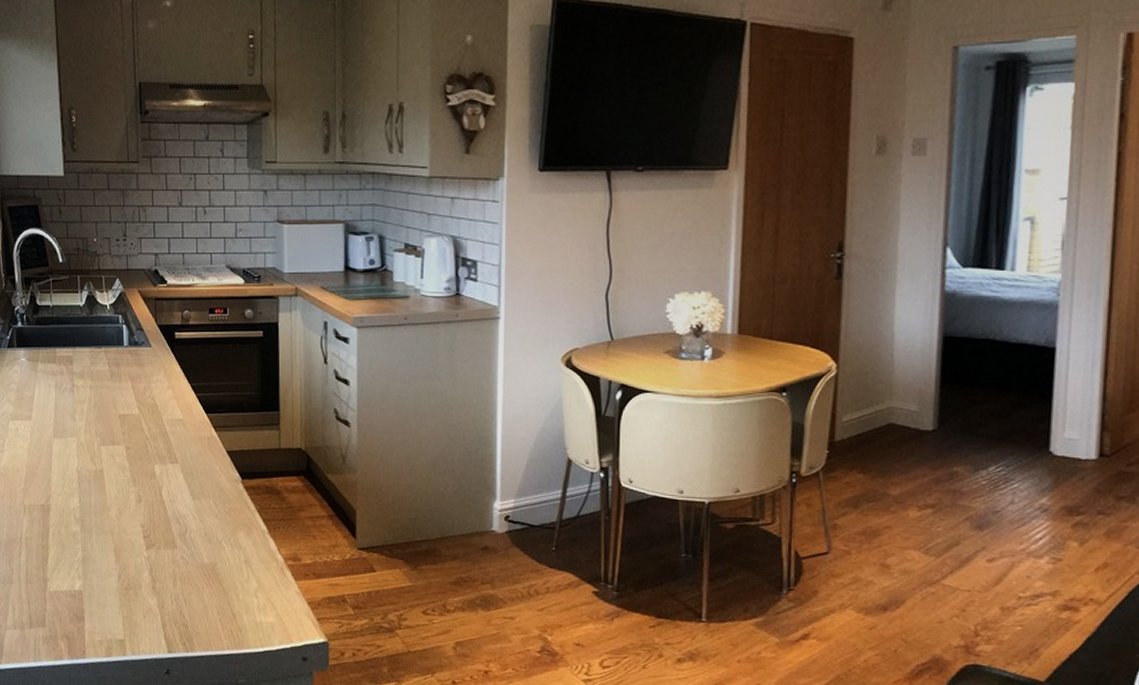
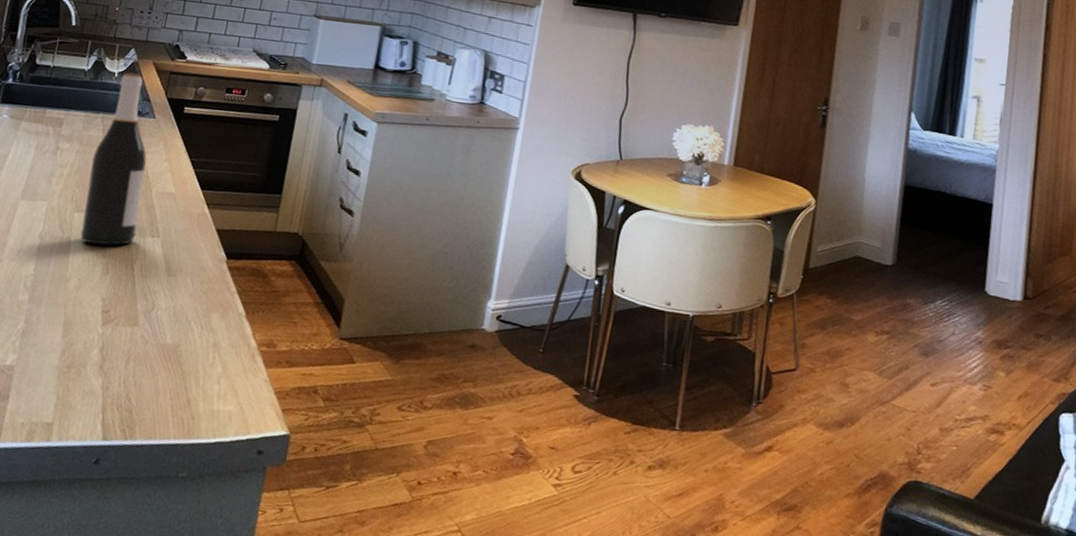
wine bottle: none [105,303,157,475] -> present [80,72,147,246]

